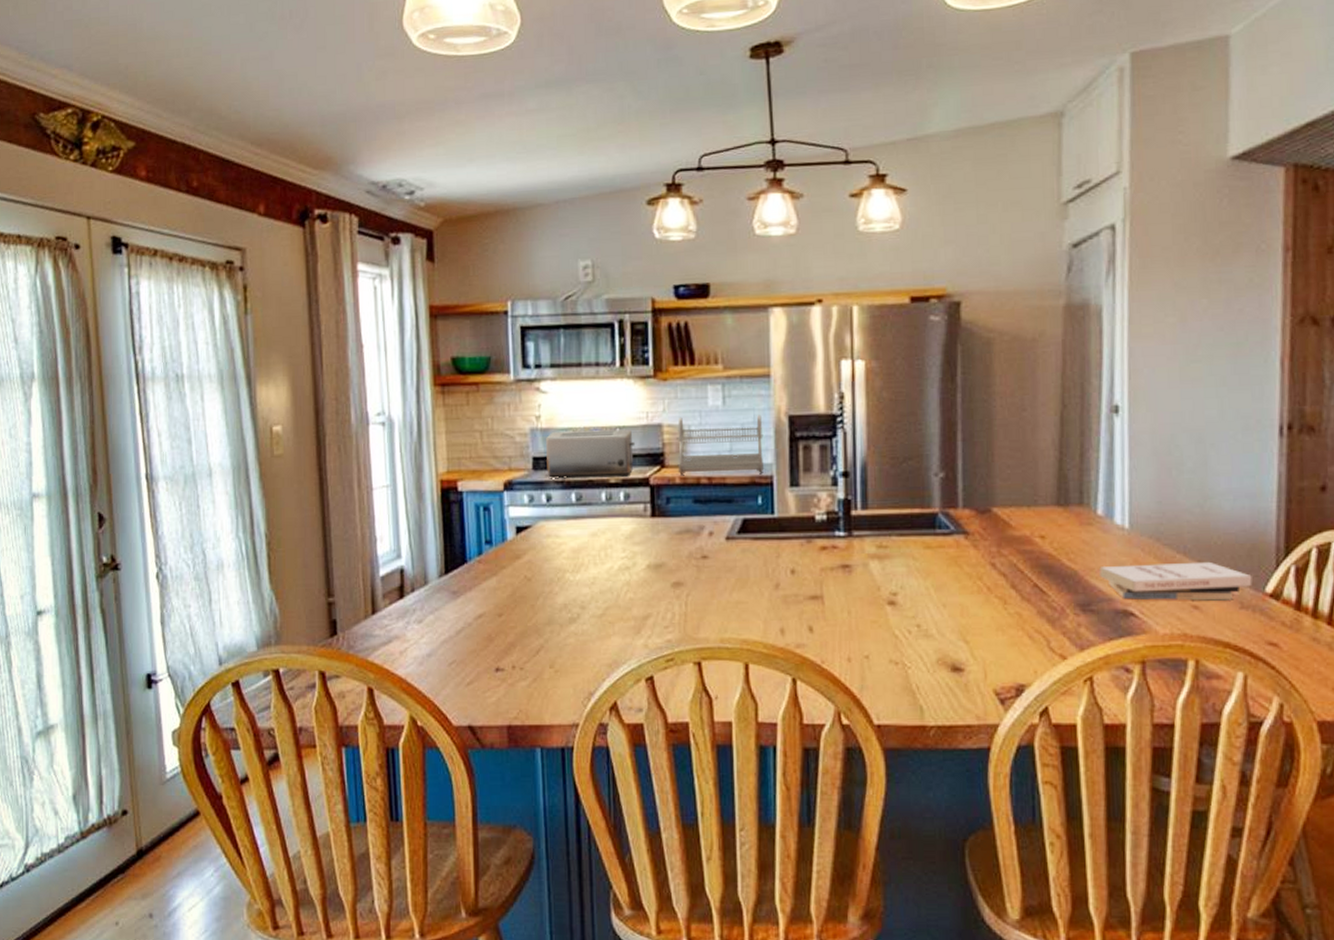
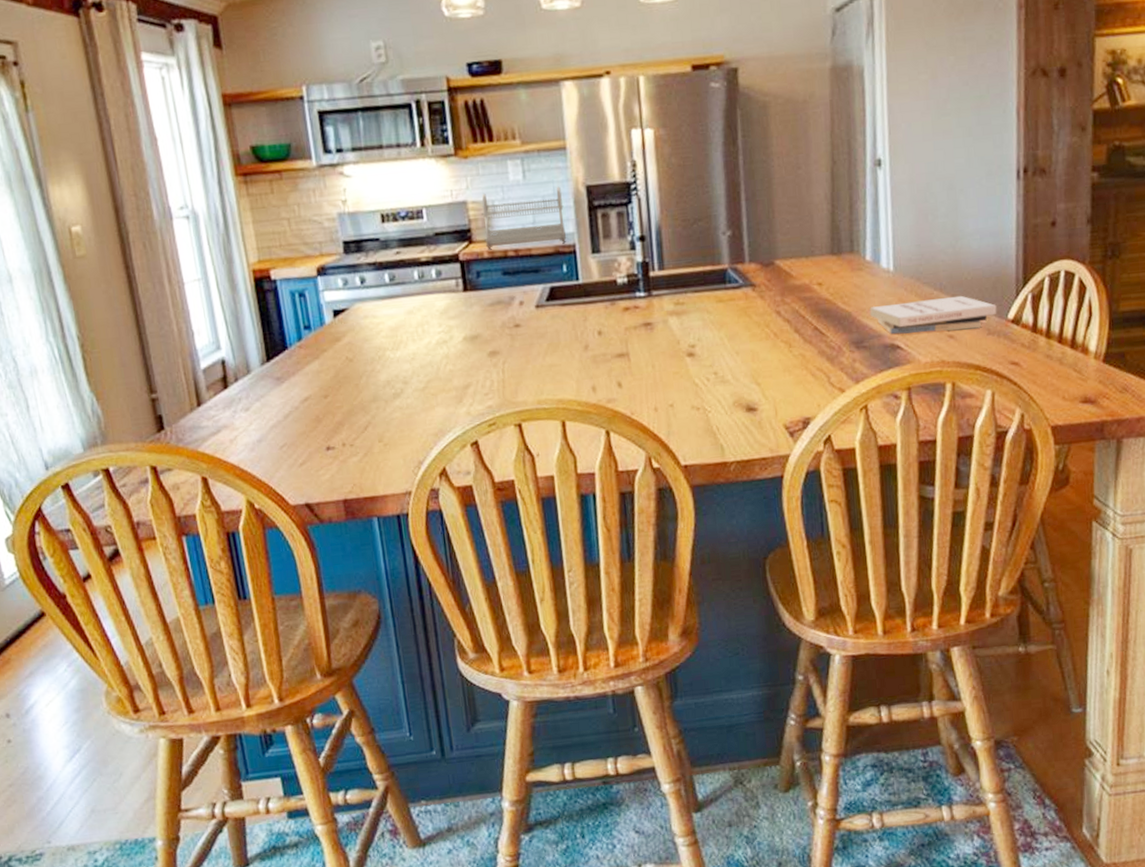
toaster: present [545,429,635,479] -> none [353,208,443,262]

